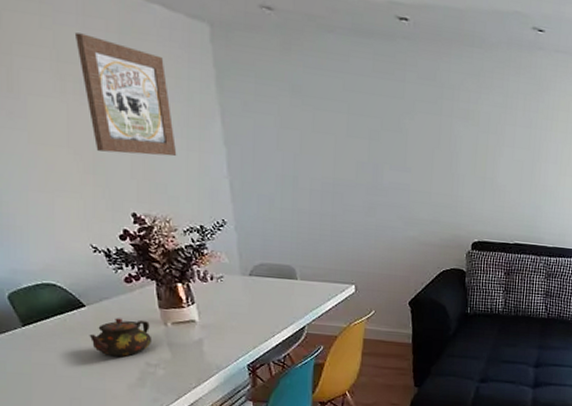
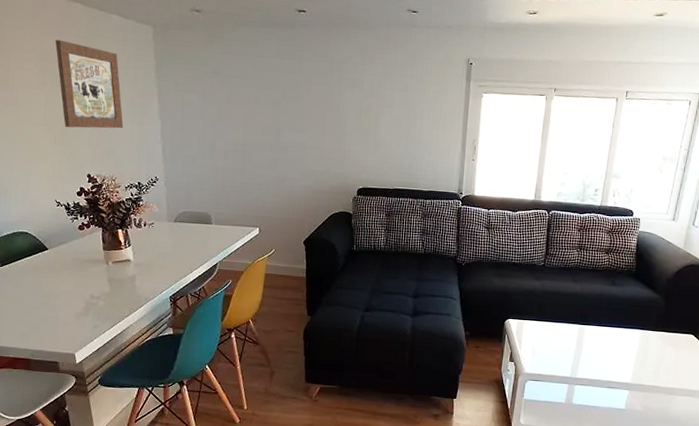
teapot: present [89,318,152,357] -> none [49,258,97,291]

